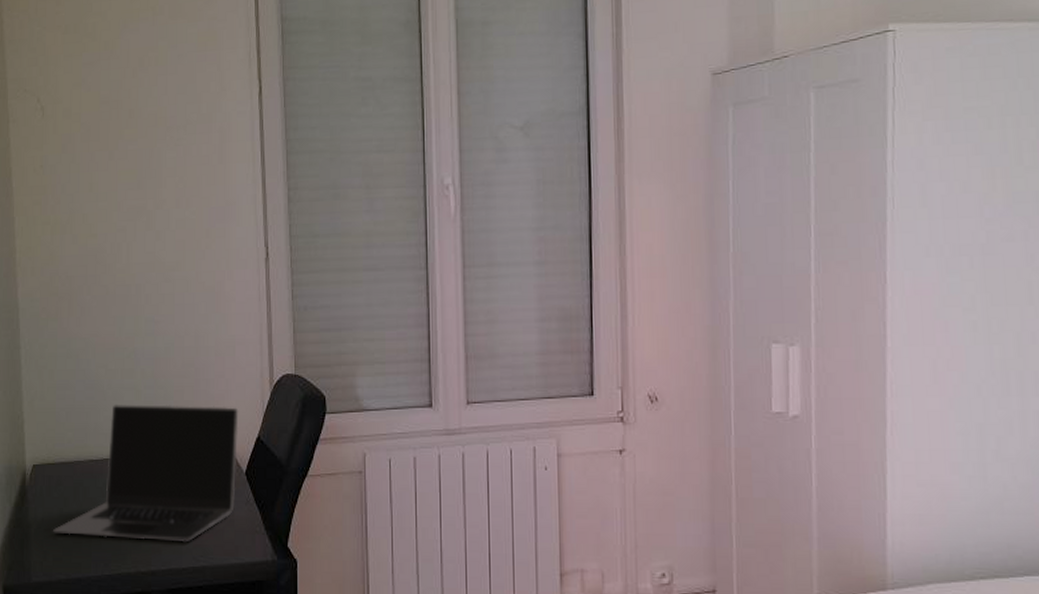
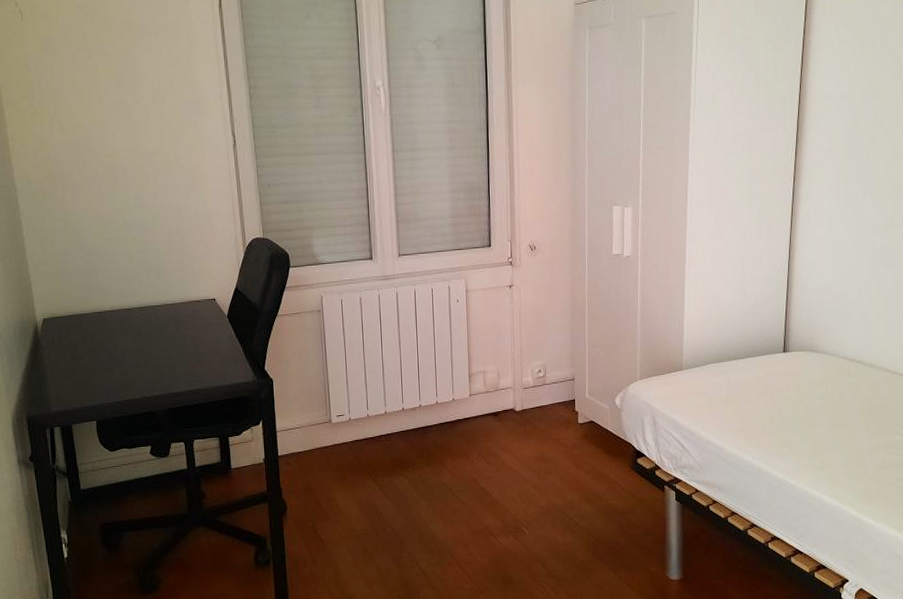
laptop: present [53,404,239,541] -> none [67,264,220,373]

